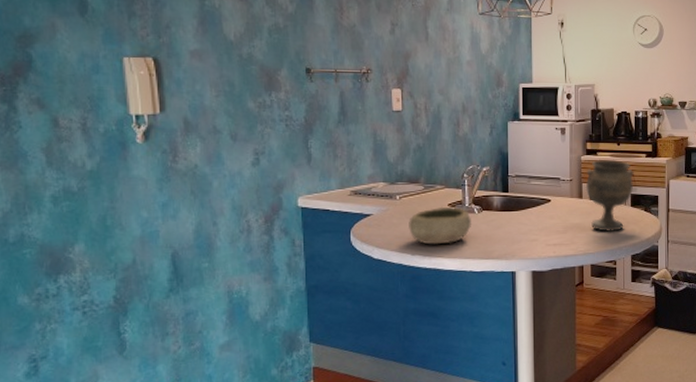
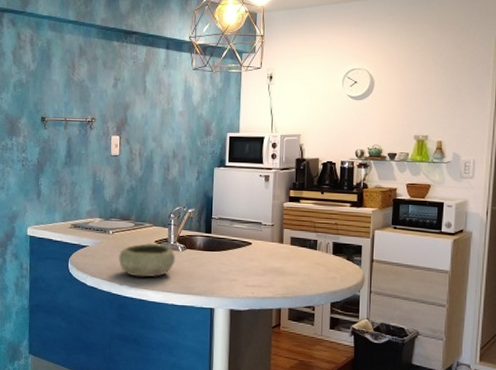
goblet: present [585,159,634,233] -> none [286,206,337,279]

